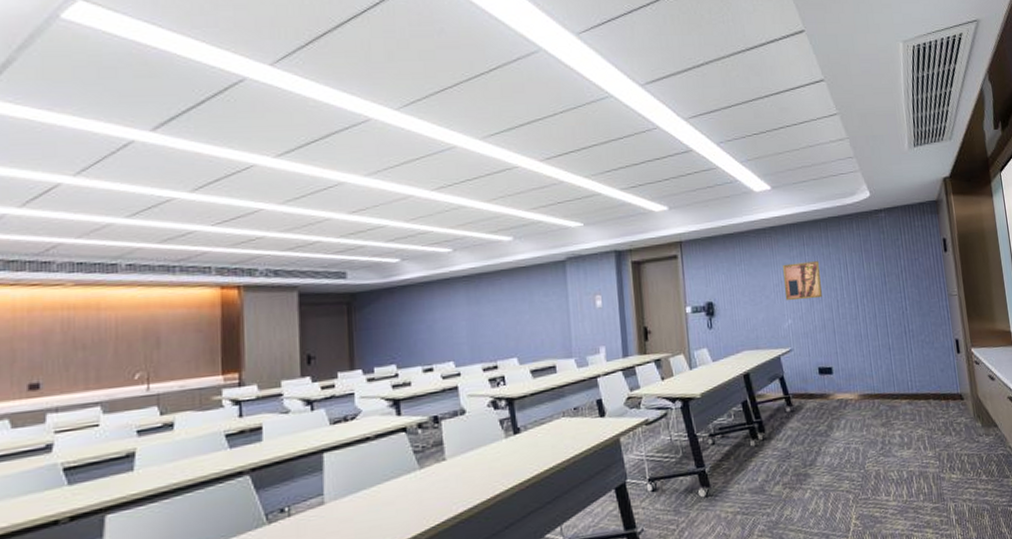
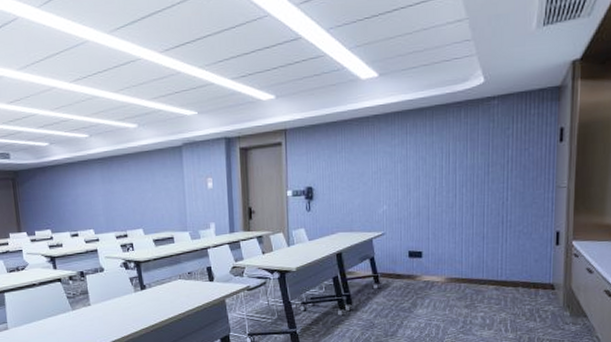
wall art: present [783,261,822,301] -> none [382,150,420,188]

